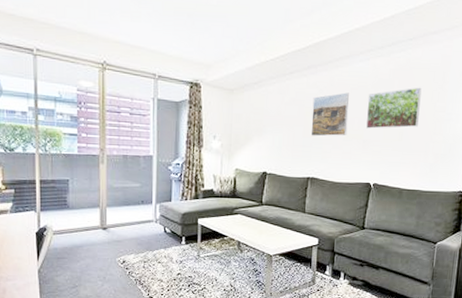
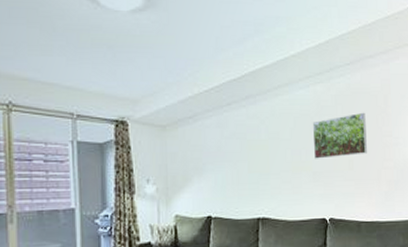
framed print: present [310,92,349,137] -> none [255,122,295,172]

